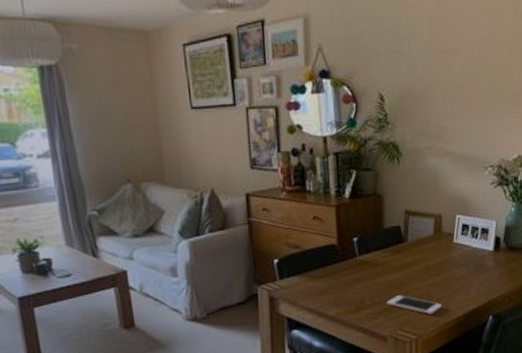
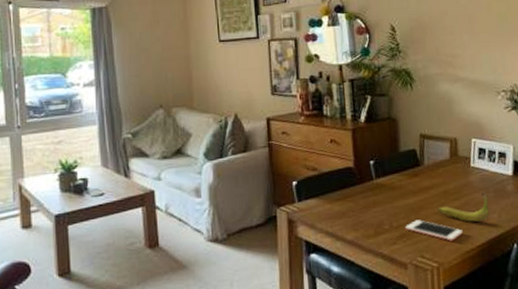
banana: none [419,267,469,297] -> present [437,192,490,222]

